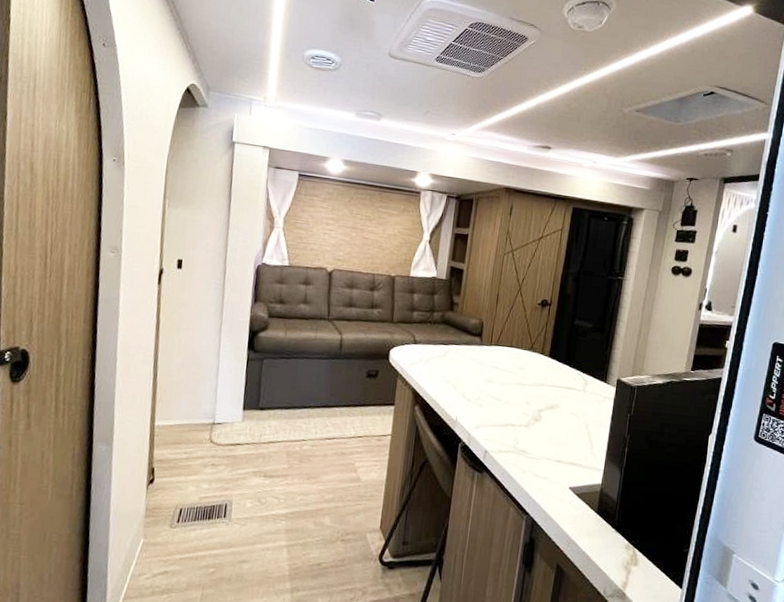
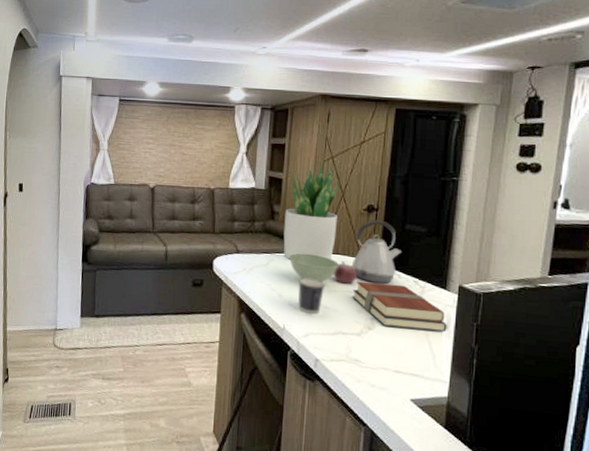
planter: none [460,258,518,352] -> present [283,165,340,259]
bowl: none [465,345,512,375] -> present [288,253,339,283]
mug: none [470,370,498,406] -> present [297,278,325,314]
fruit: none [506,354,529,377] -> present [333,261,357,284]
books: none [522,374,605,422] -> present [352,281,447,332]
kettle: none [523,314,570,377] -> present [351,220,401,284]

